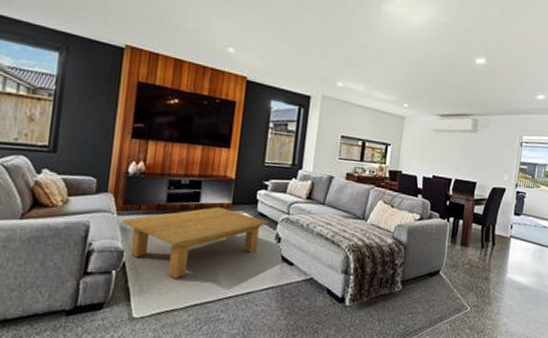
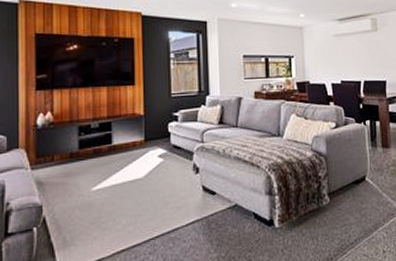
coffee table: present [121,207,269,279] -> none [36,146,185,227]

